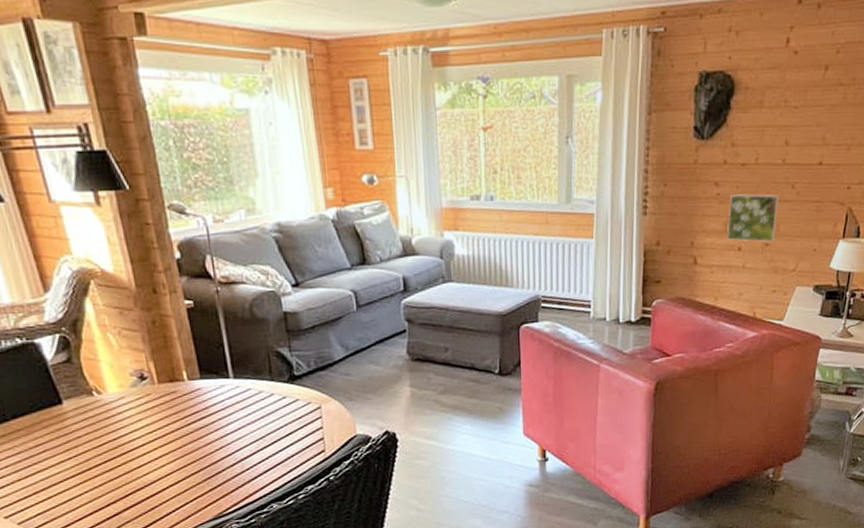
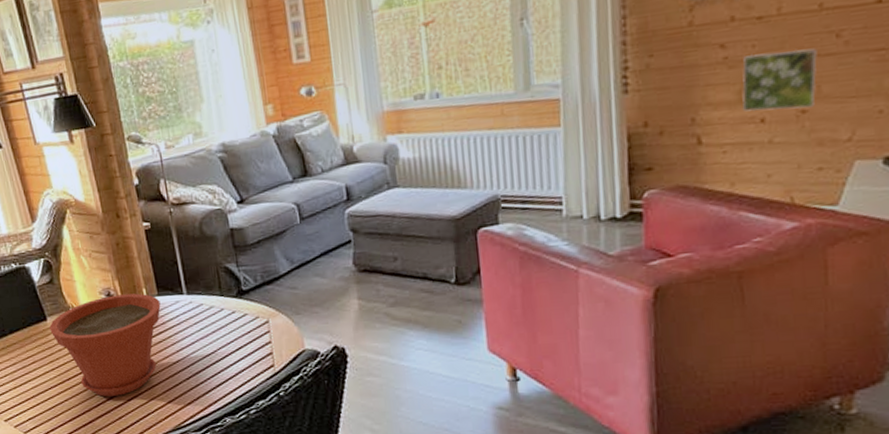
plant pot: none [66,376,204,487] -> present [49,293,161,397]

